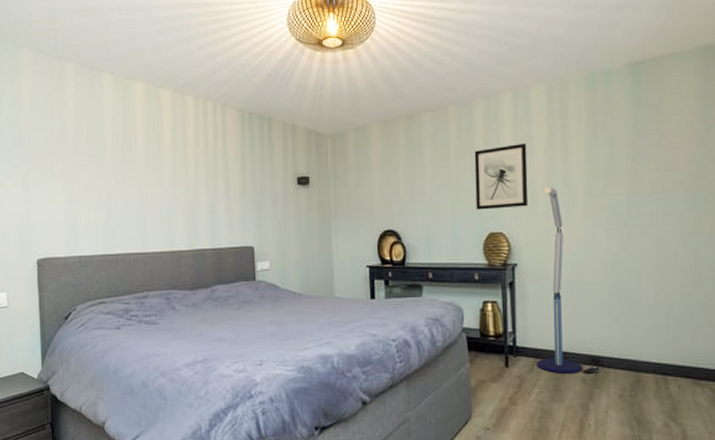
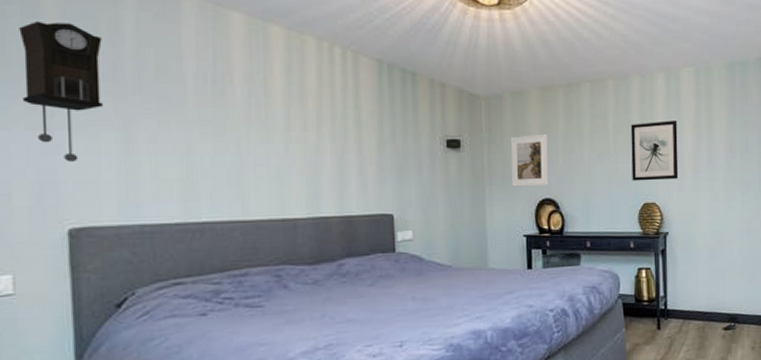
pendulum clock: none [9,105,57,209] -> present [19,20,104,162]
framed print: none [353,166,390,219] -> present [510,133,549,187]
floor lamp: present [536,186,583,373] -> none [684,161,723,332]

